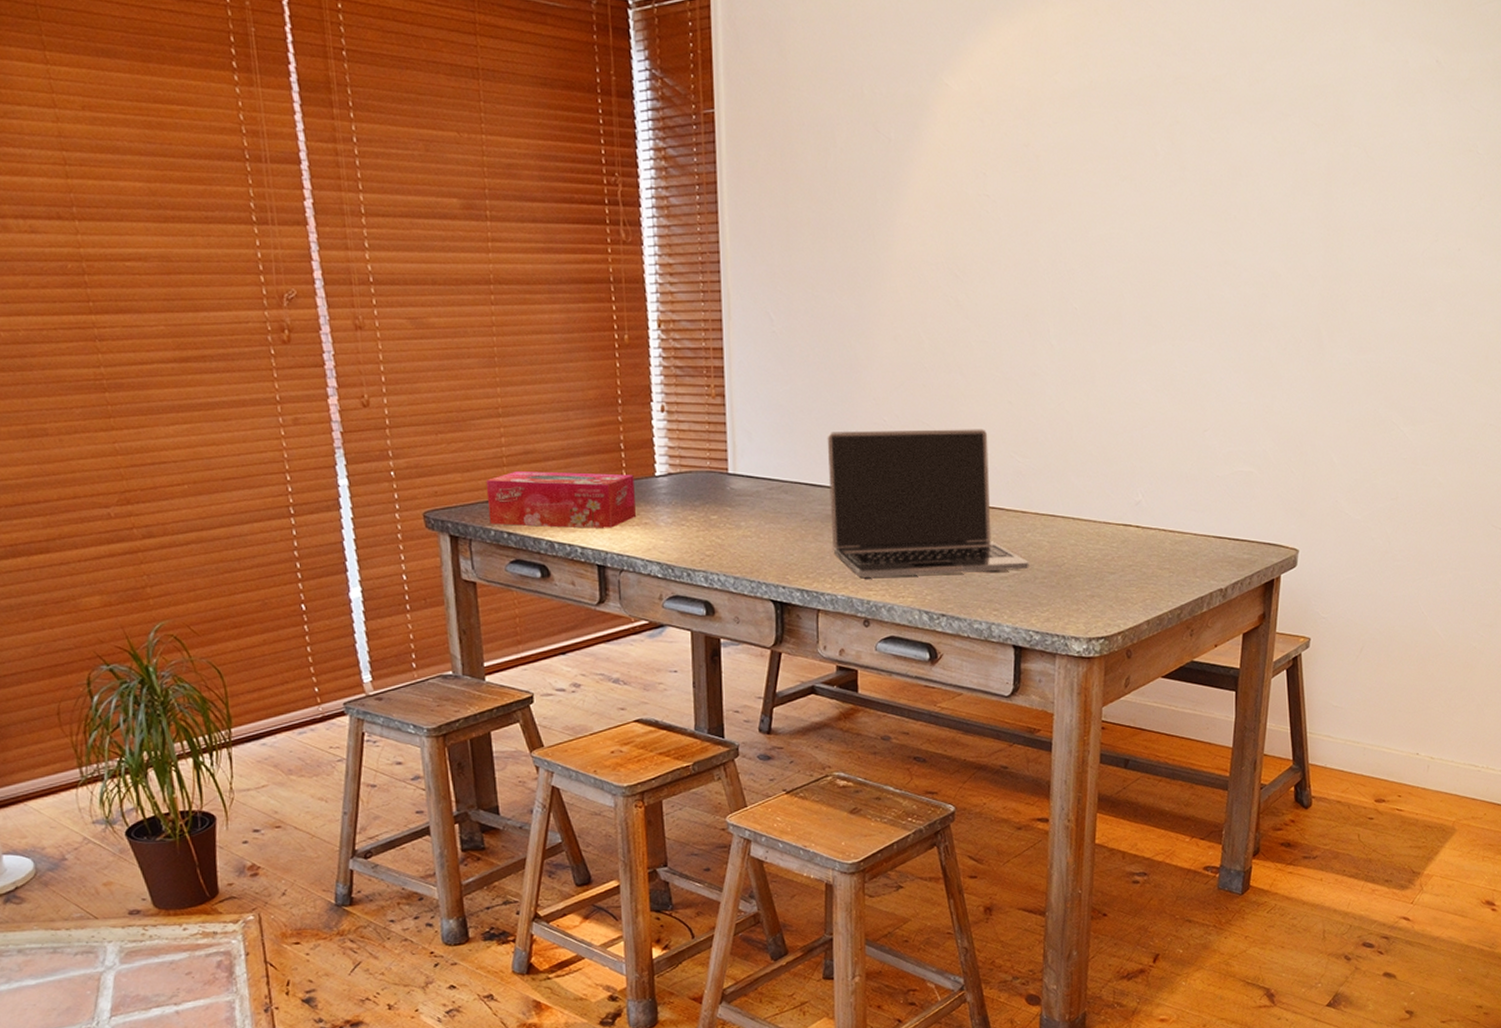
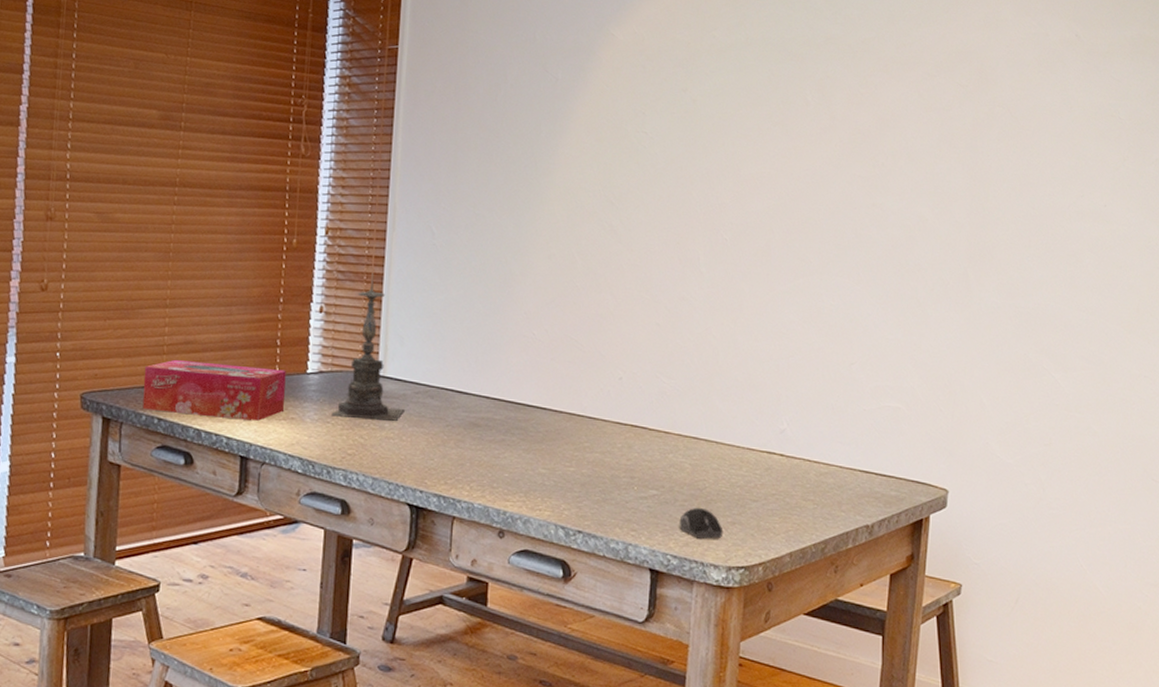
candle holder: none [685,366,759,519] -> present [331,272,405,421]
laptop: present [827,429,1029,578] -> none [473,341,670,491]
computer mouse: none [1040,583,1083,613] -> present [679,507,724,539]

